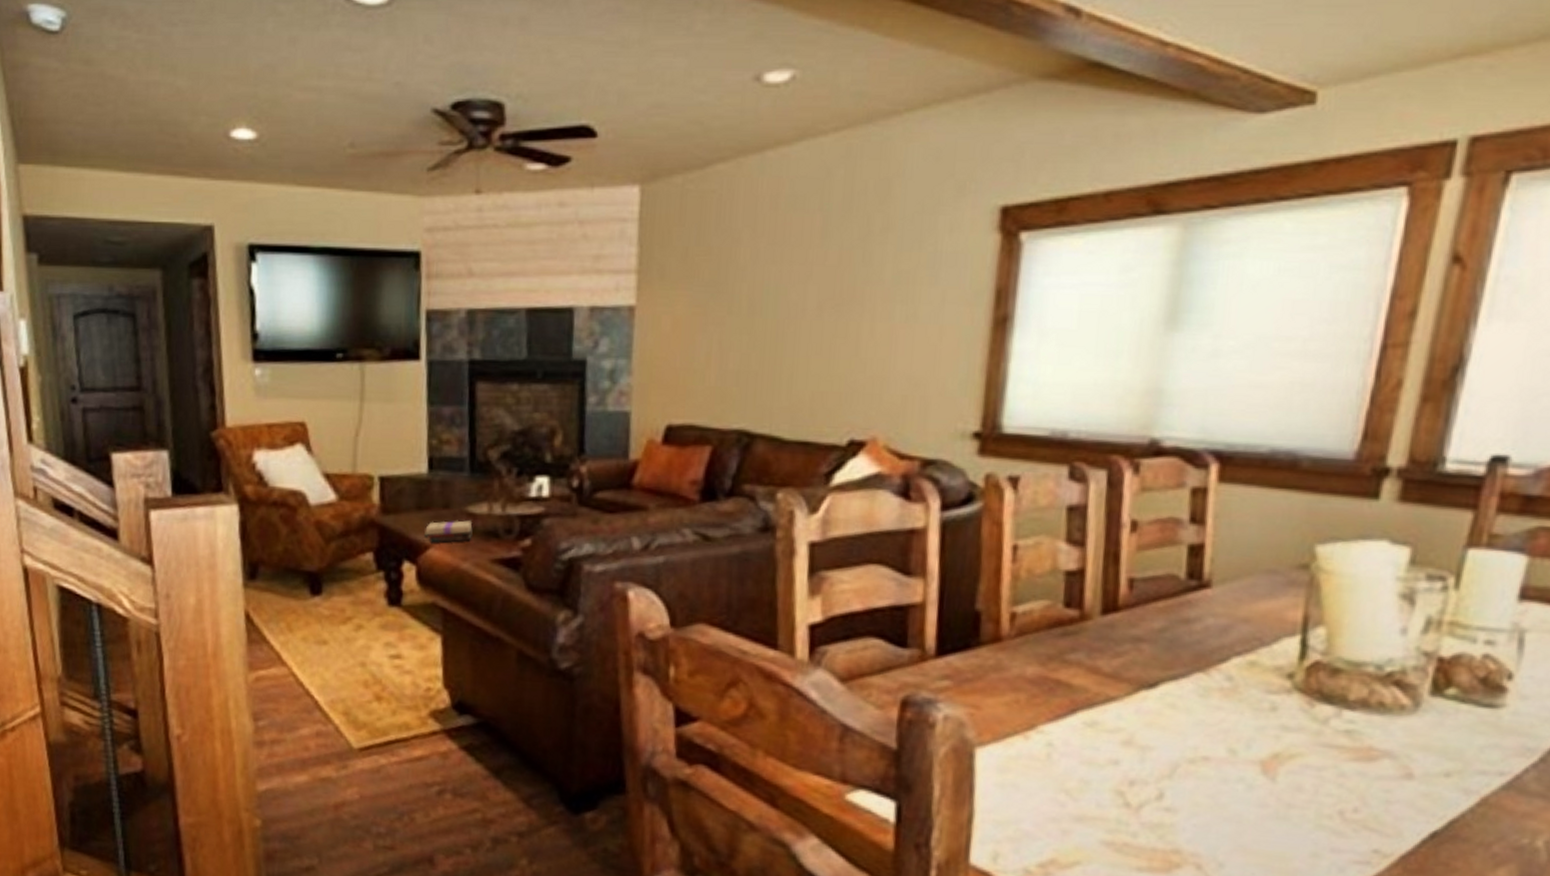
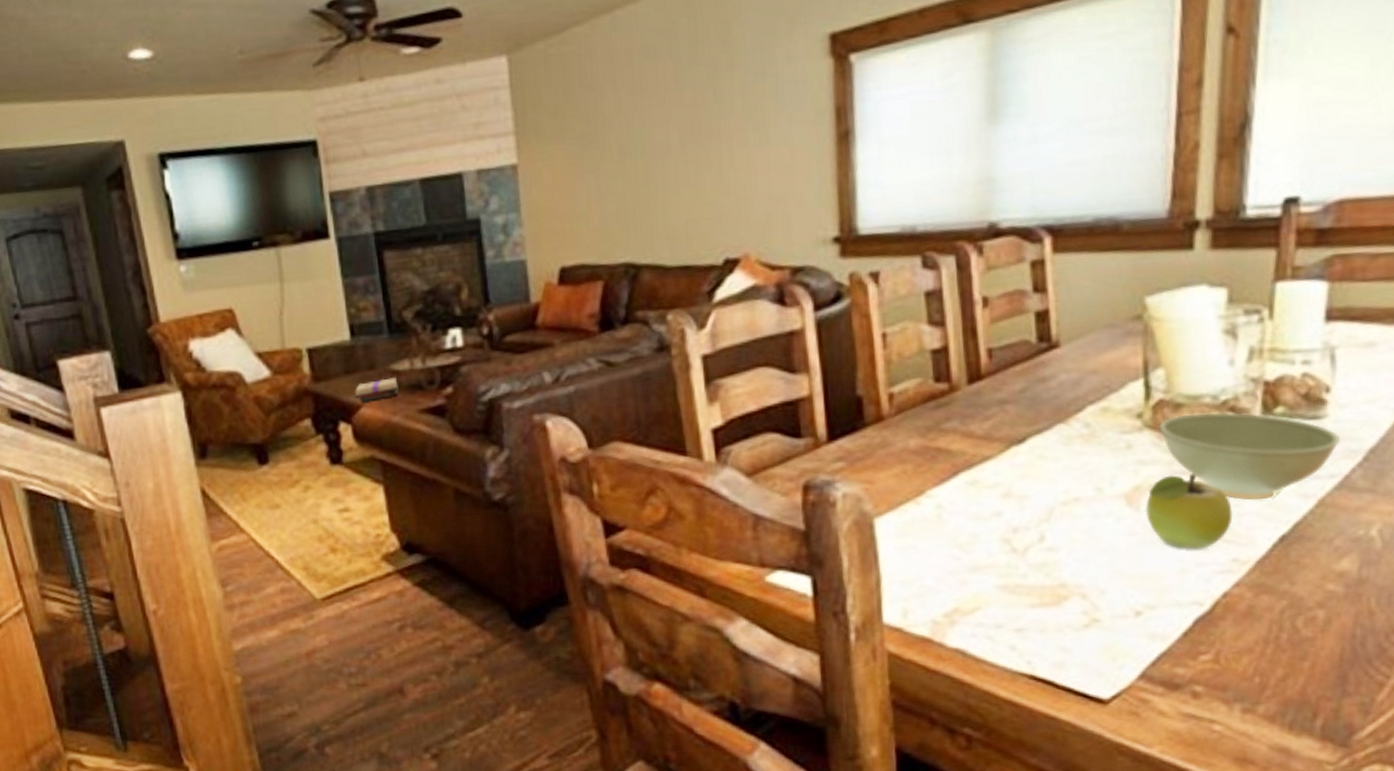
fruit: none [1281,746,1382,834] -> present [1144,474,1233,550]
bowl: none [1309,681,1516,789] -> present [1158,411,1340,501]

